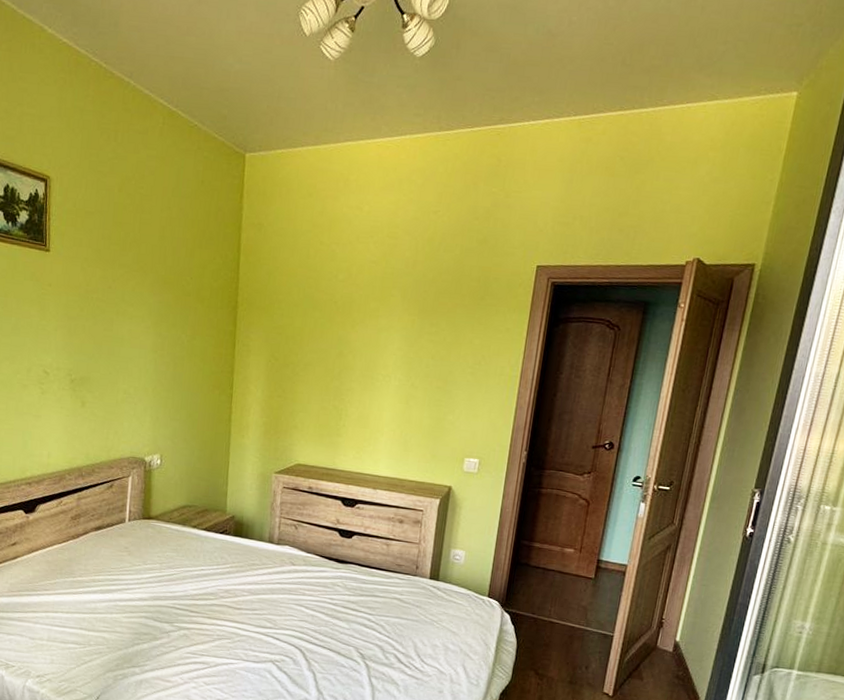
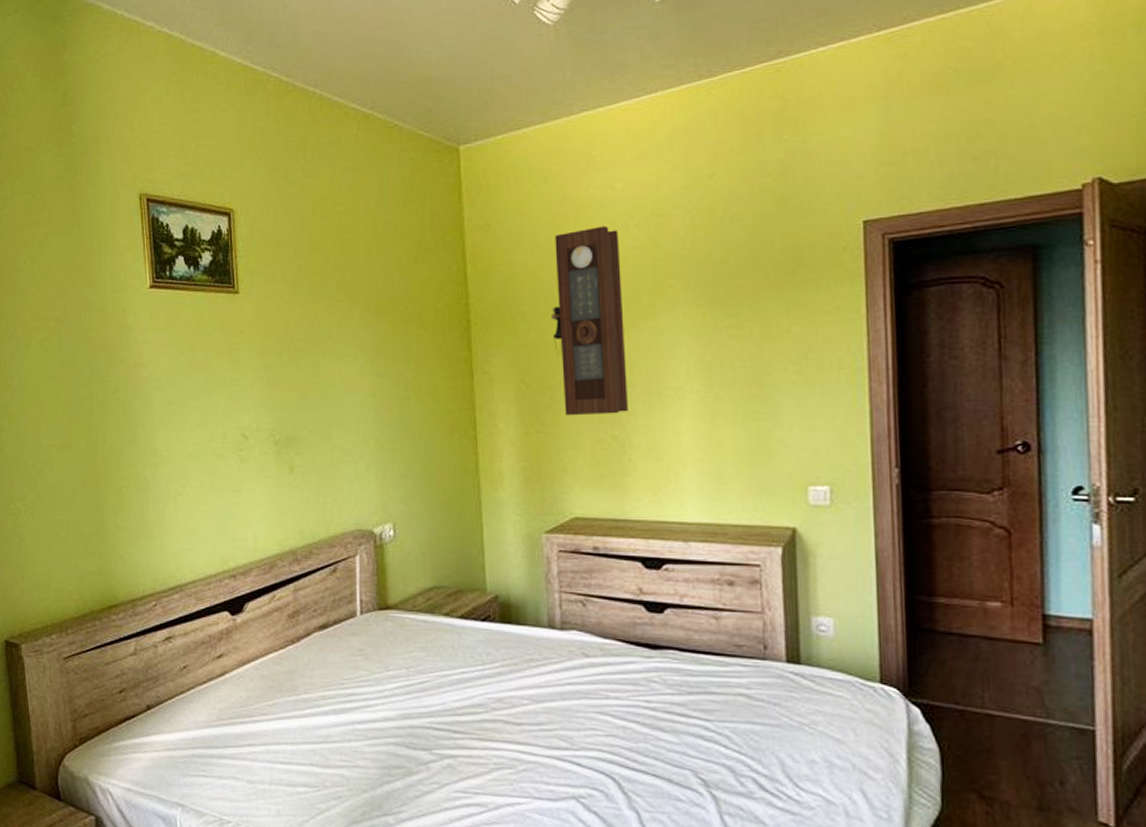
pendulum clock: none [300,239,361,390] -> present [550,226,628,416]

